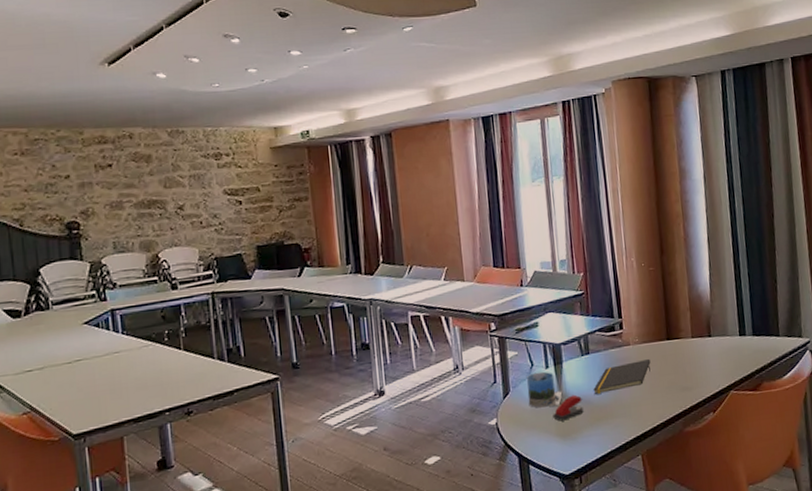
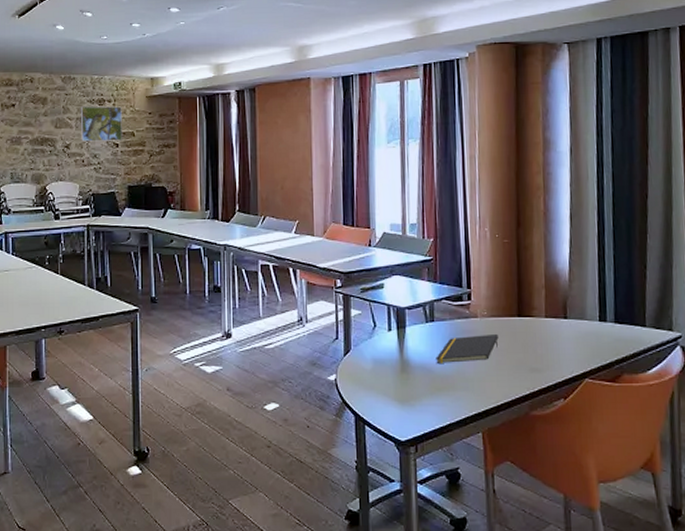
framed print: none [193,160,247,202] -> present [80,106,123,142]
mug: present [527,371,563,408] -> none [368,333,404,370]
stapler: present [553,394,584,422] -> none [392,361,424,386]

